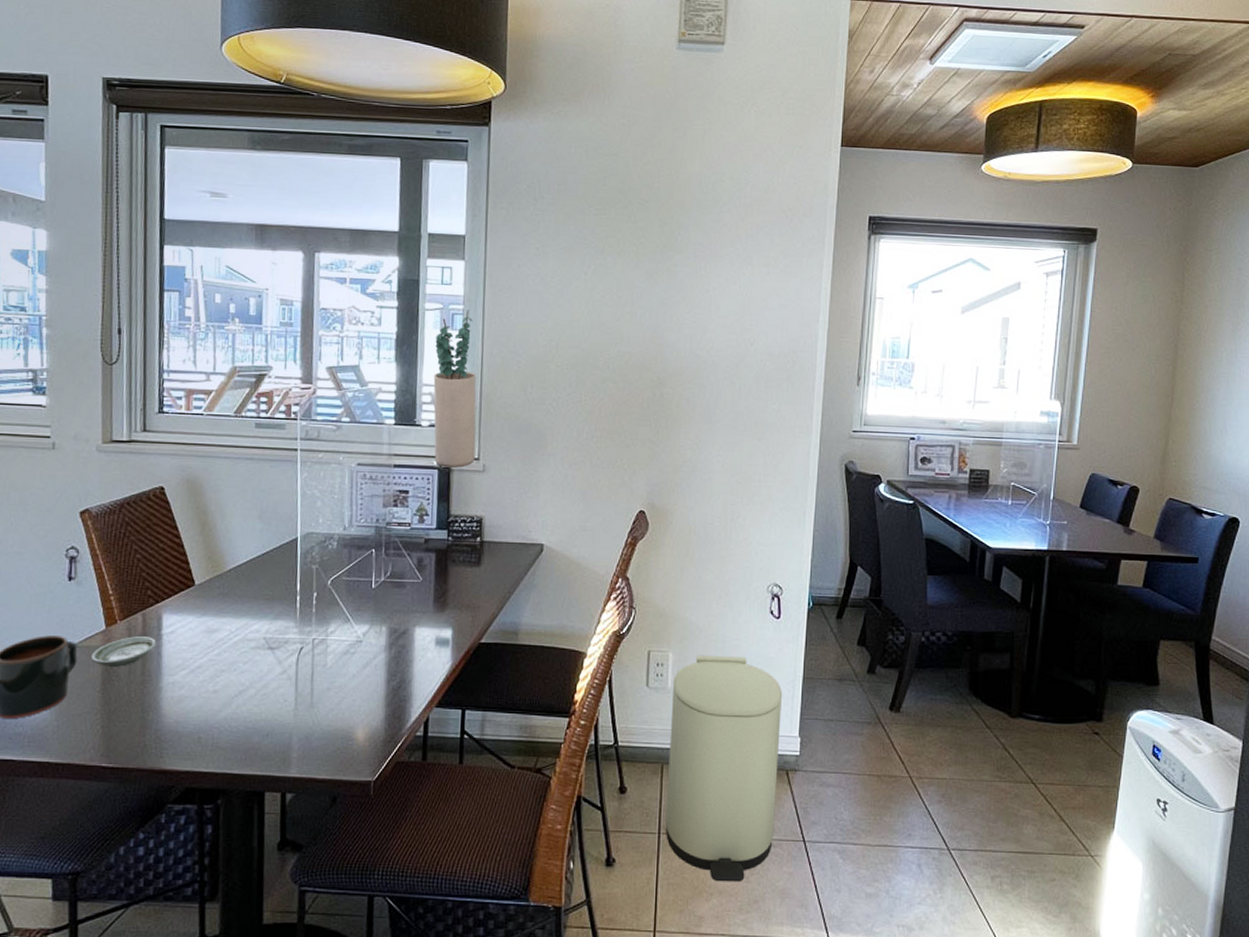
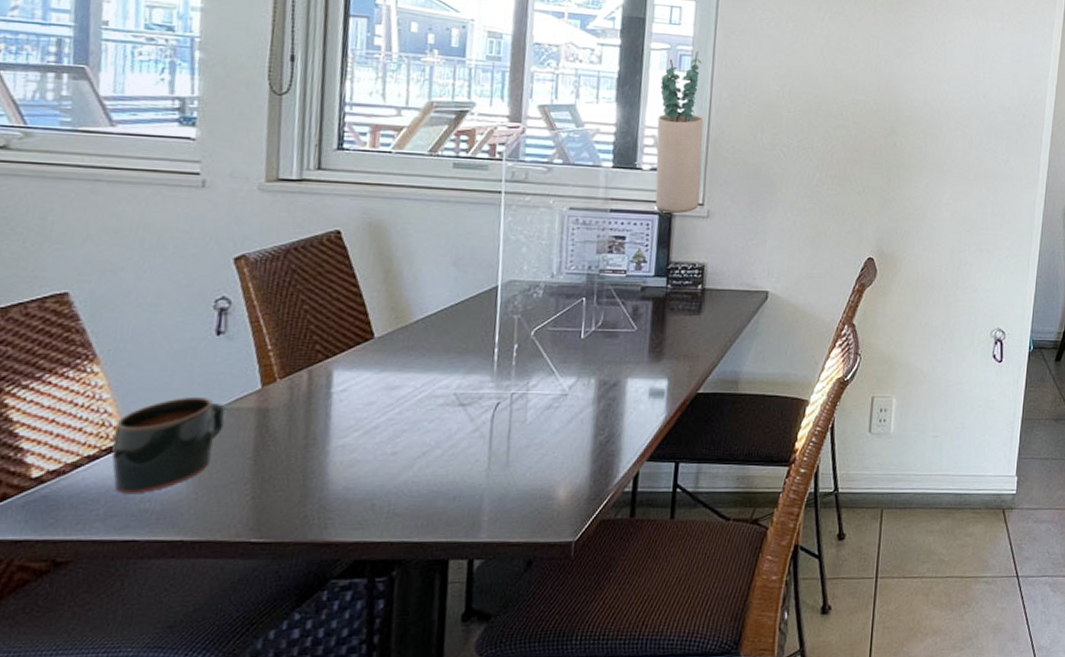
saucer: present [90,636,157,668] -> none [241,396,325,432]
pedal bin: present [665,655,783,882] -> none [883,399,1002,622]

